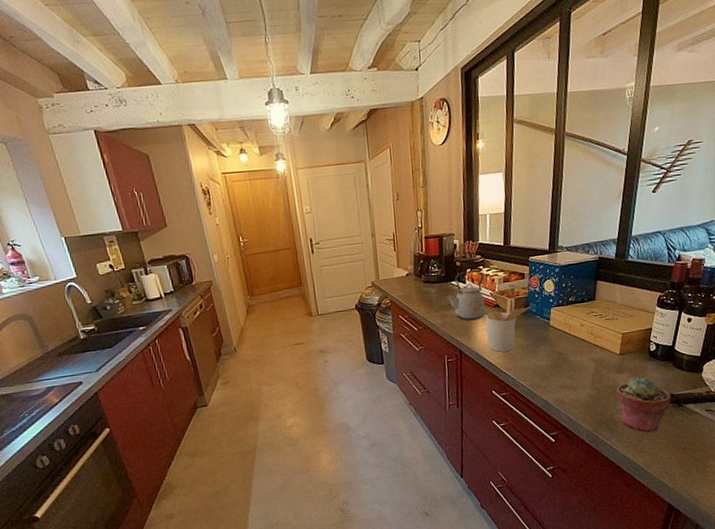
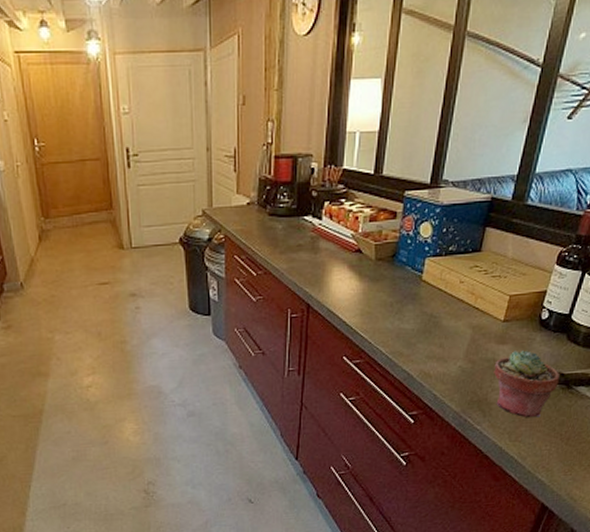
kettle: present [444,270,486,321] -> none [293,204,345,268]
utensil holder: present [486,298,531,352] -> none [343,242,401,309]

